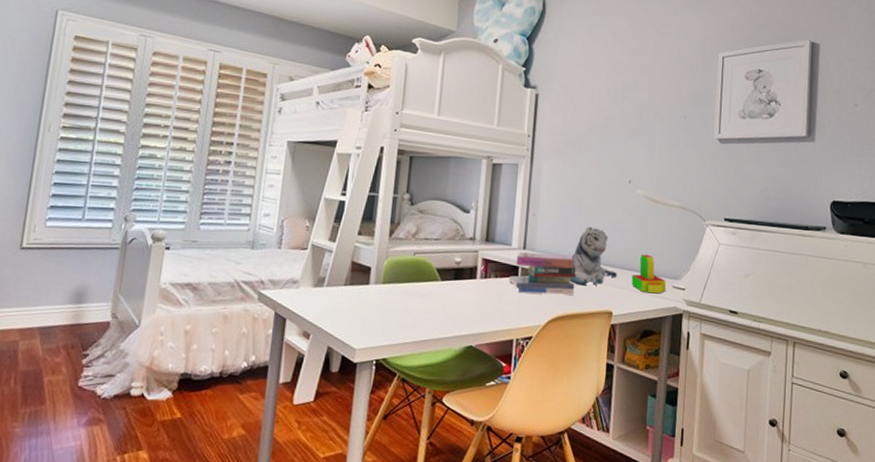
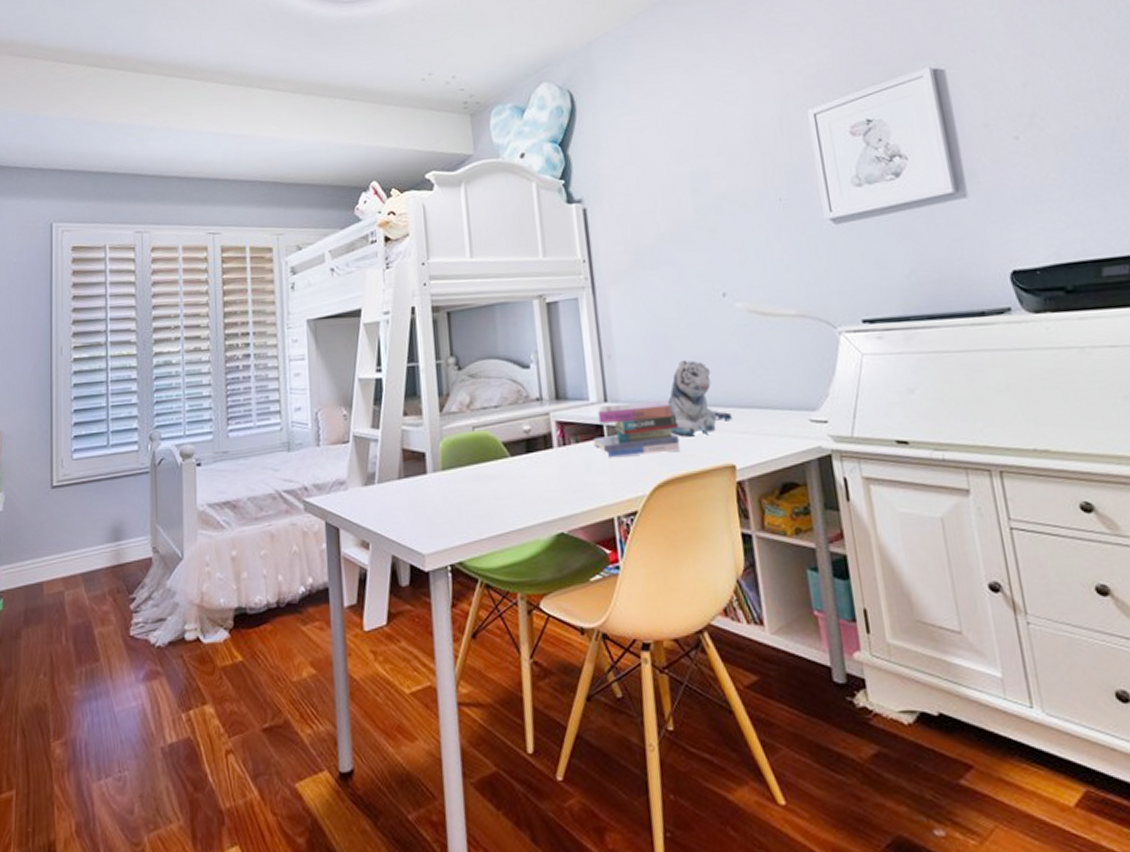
toy blocks: present [631,254,667,294] -> none [752,383,802,434]

